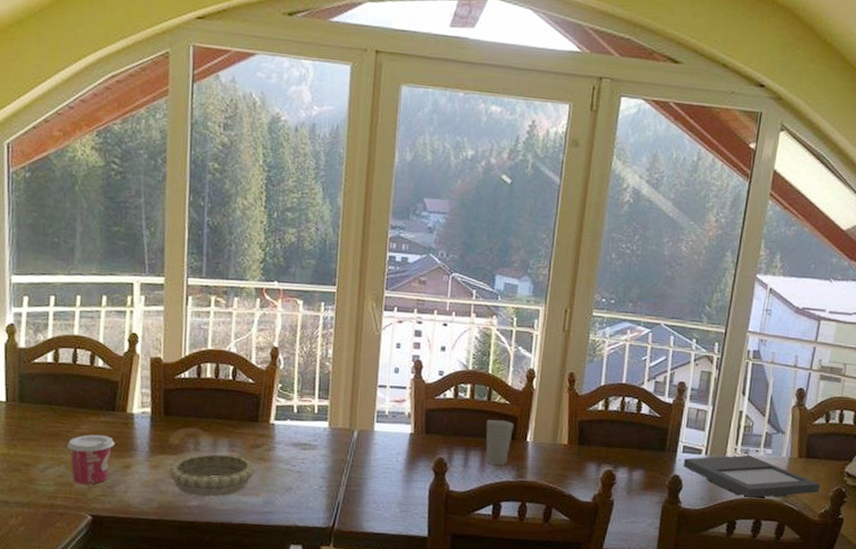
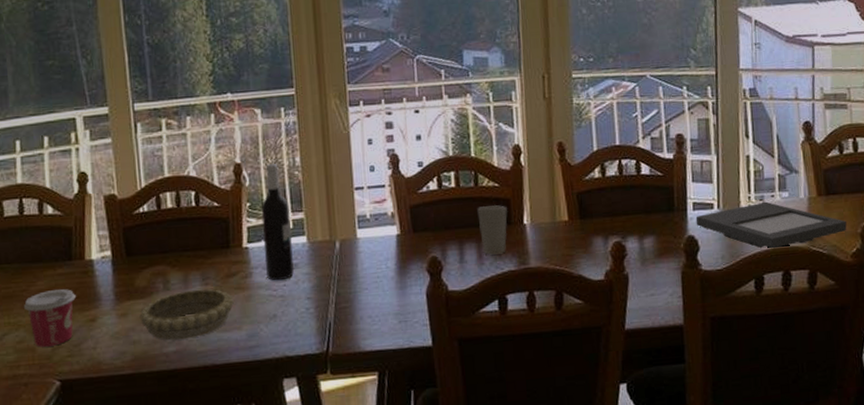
wine bottle: none [288,351,317,458] -> present [261,163,294,281]

